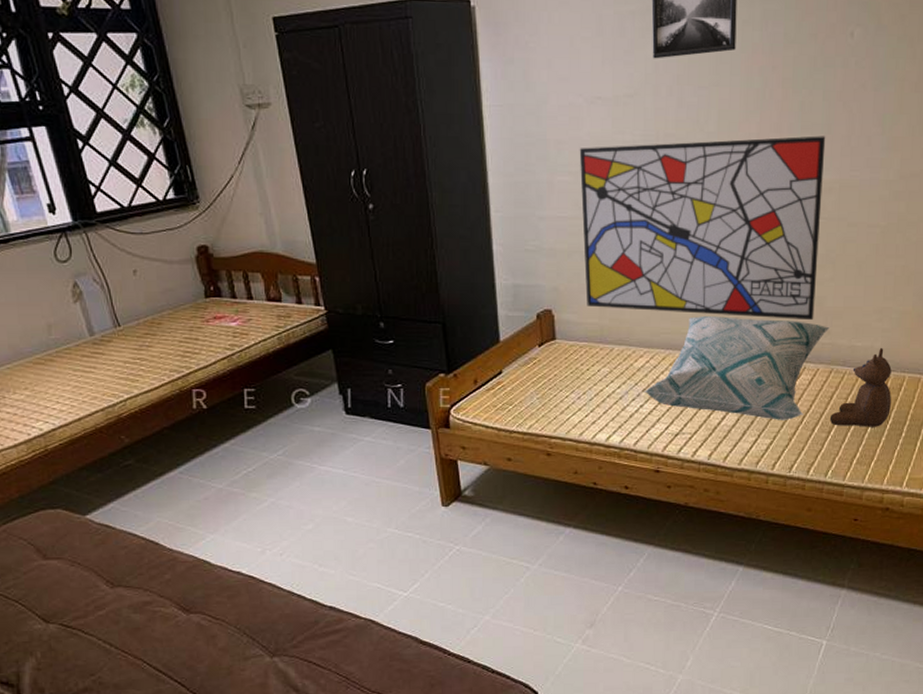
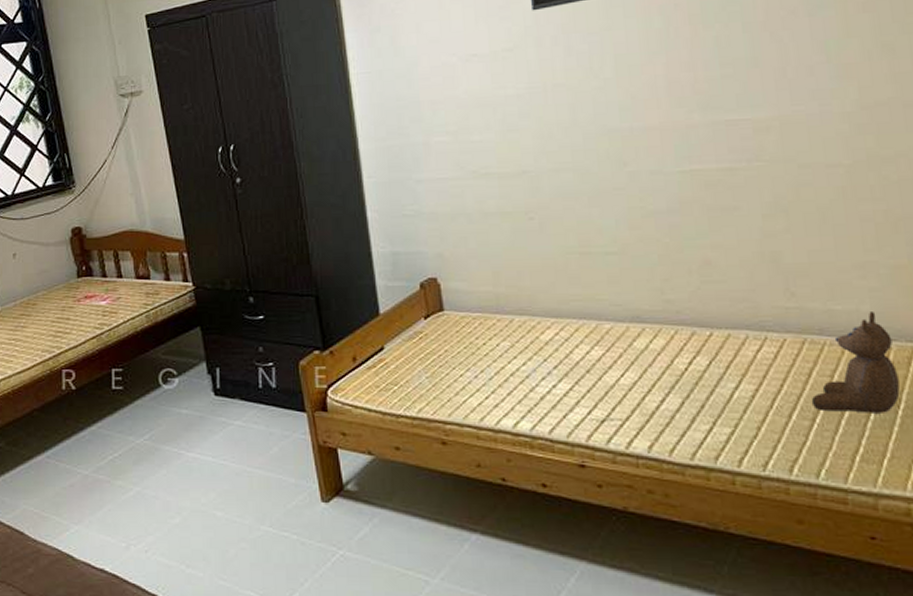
wall art: present [579,136,826,321] -> none [456,70,770,281]
decorative pillow: present [644,316,830,420] -> none [555,279,793,404]

